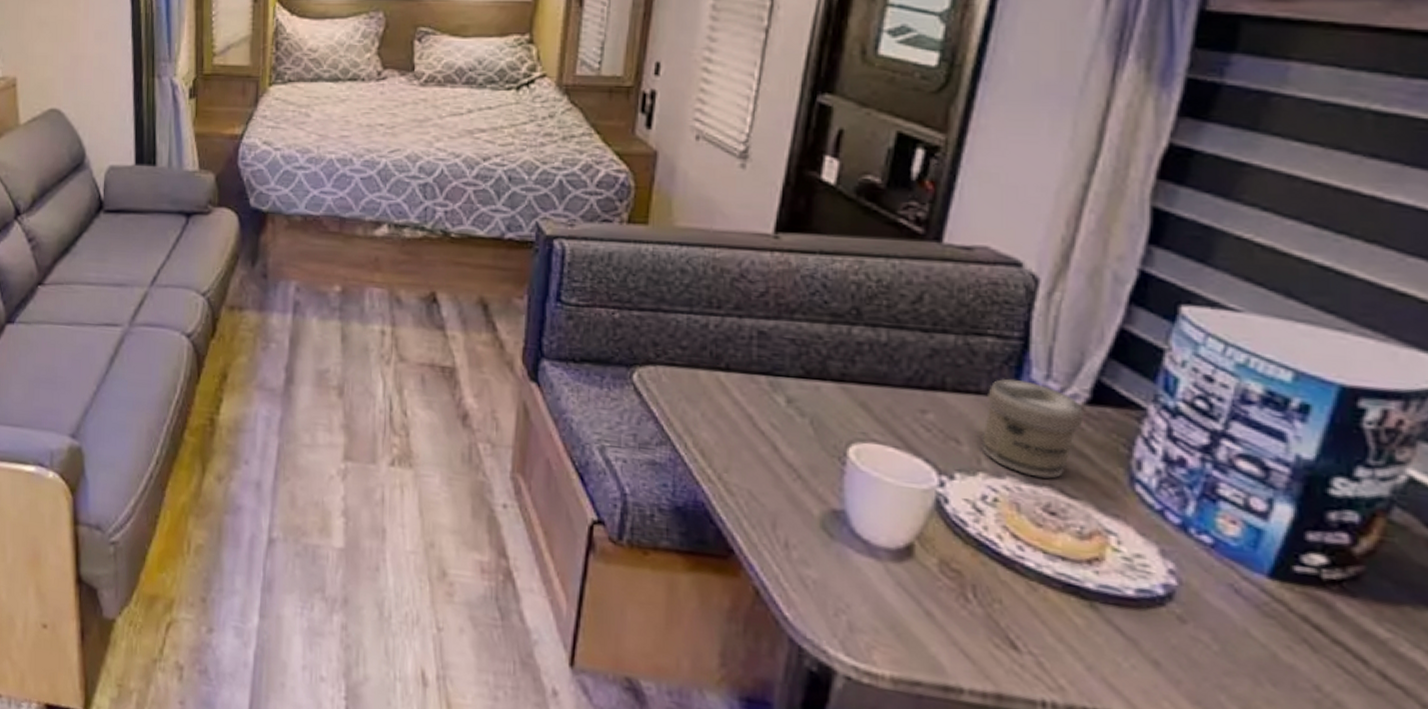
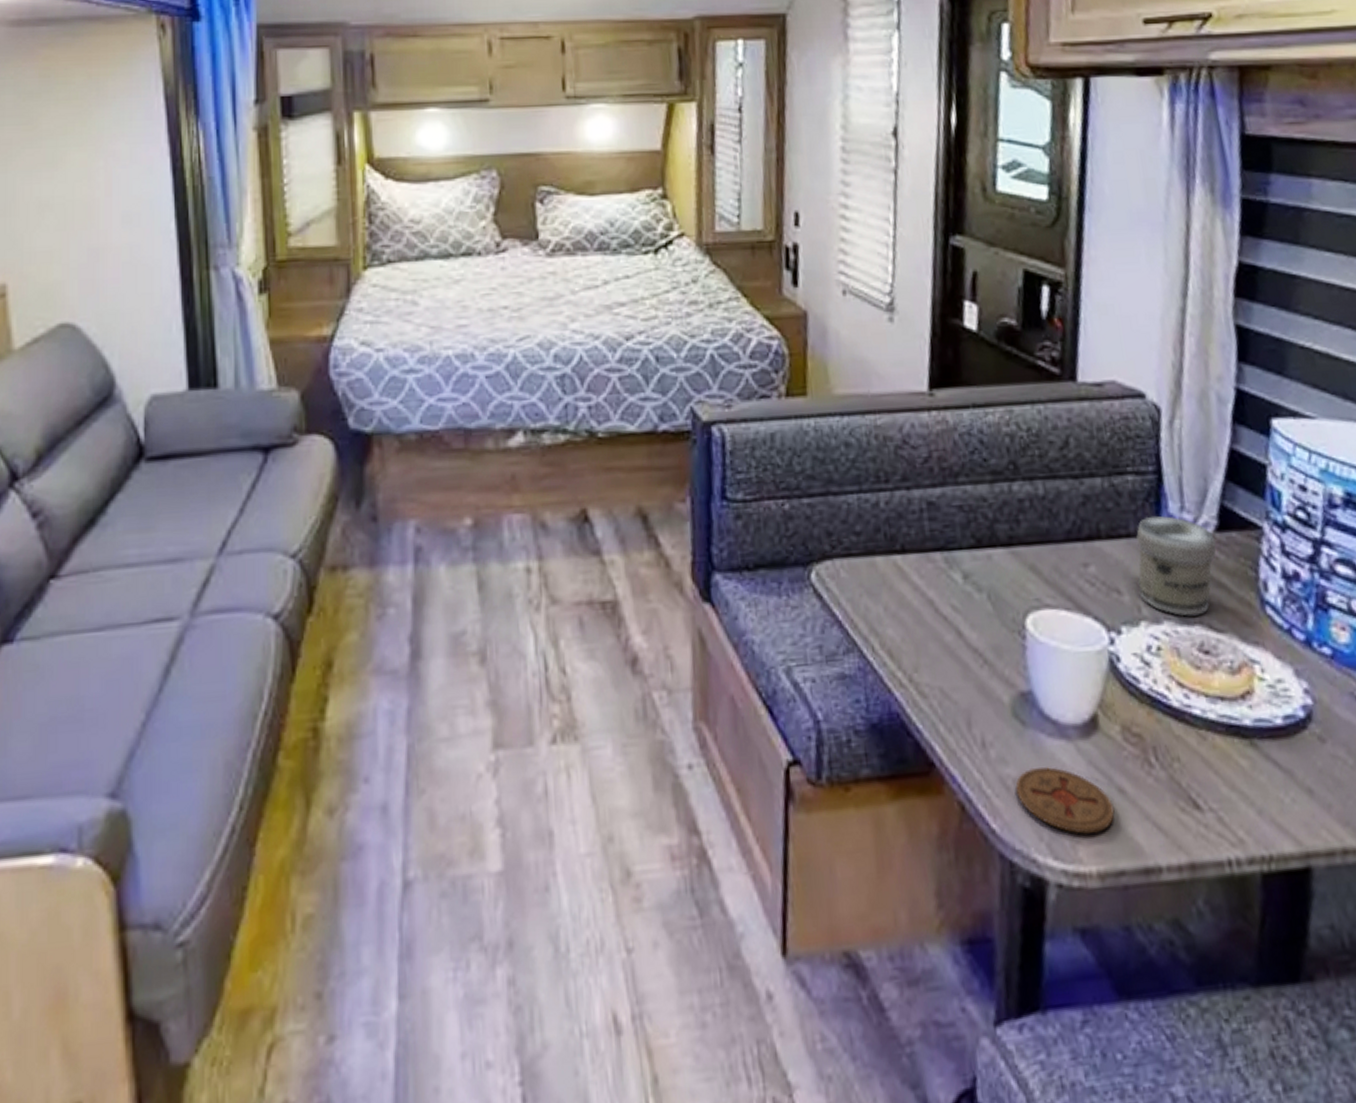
coaster: none [814,575,919,644] -> present [1015,767,1115,834]

